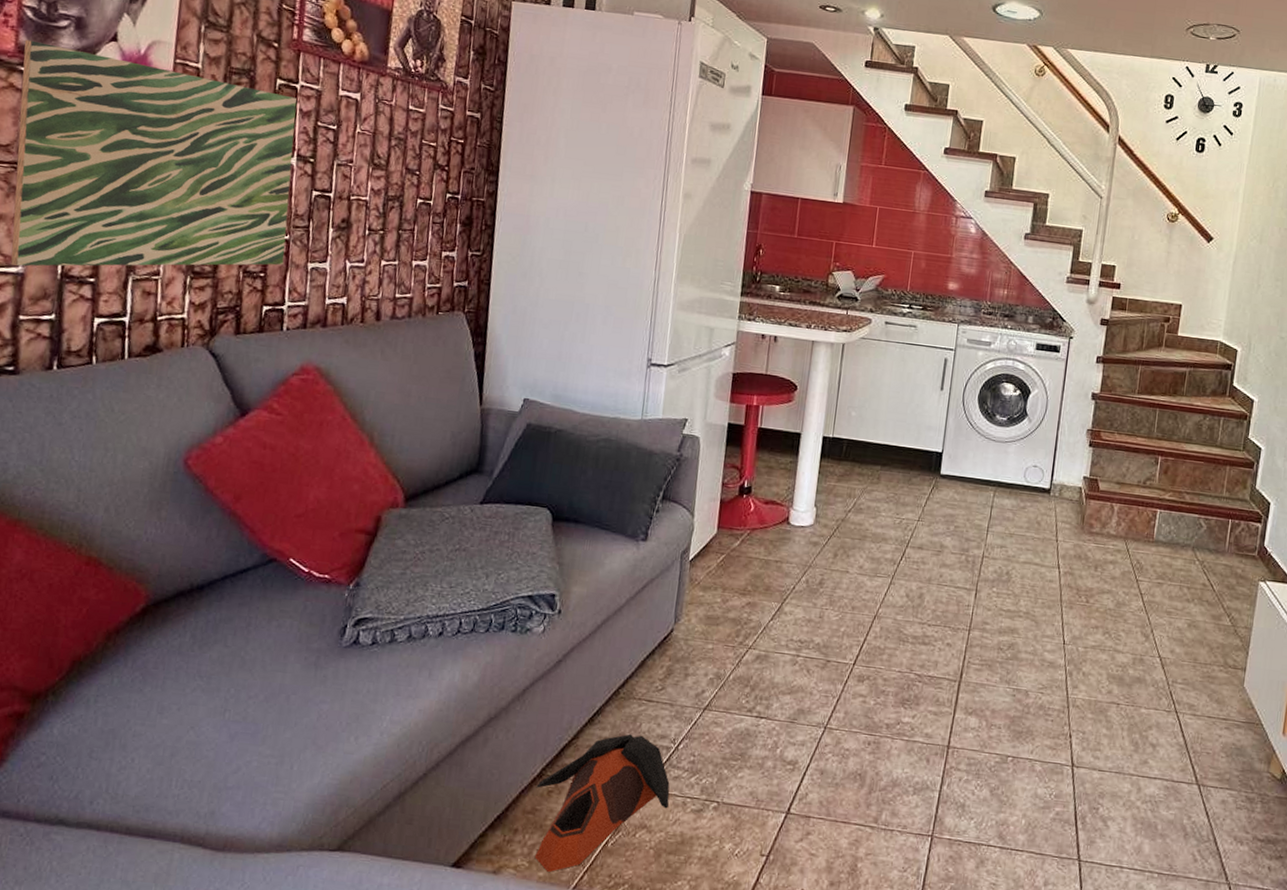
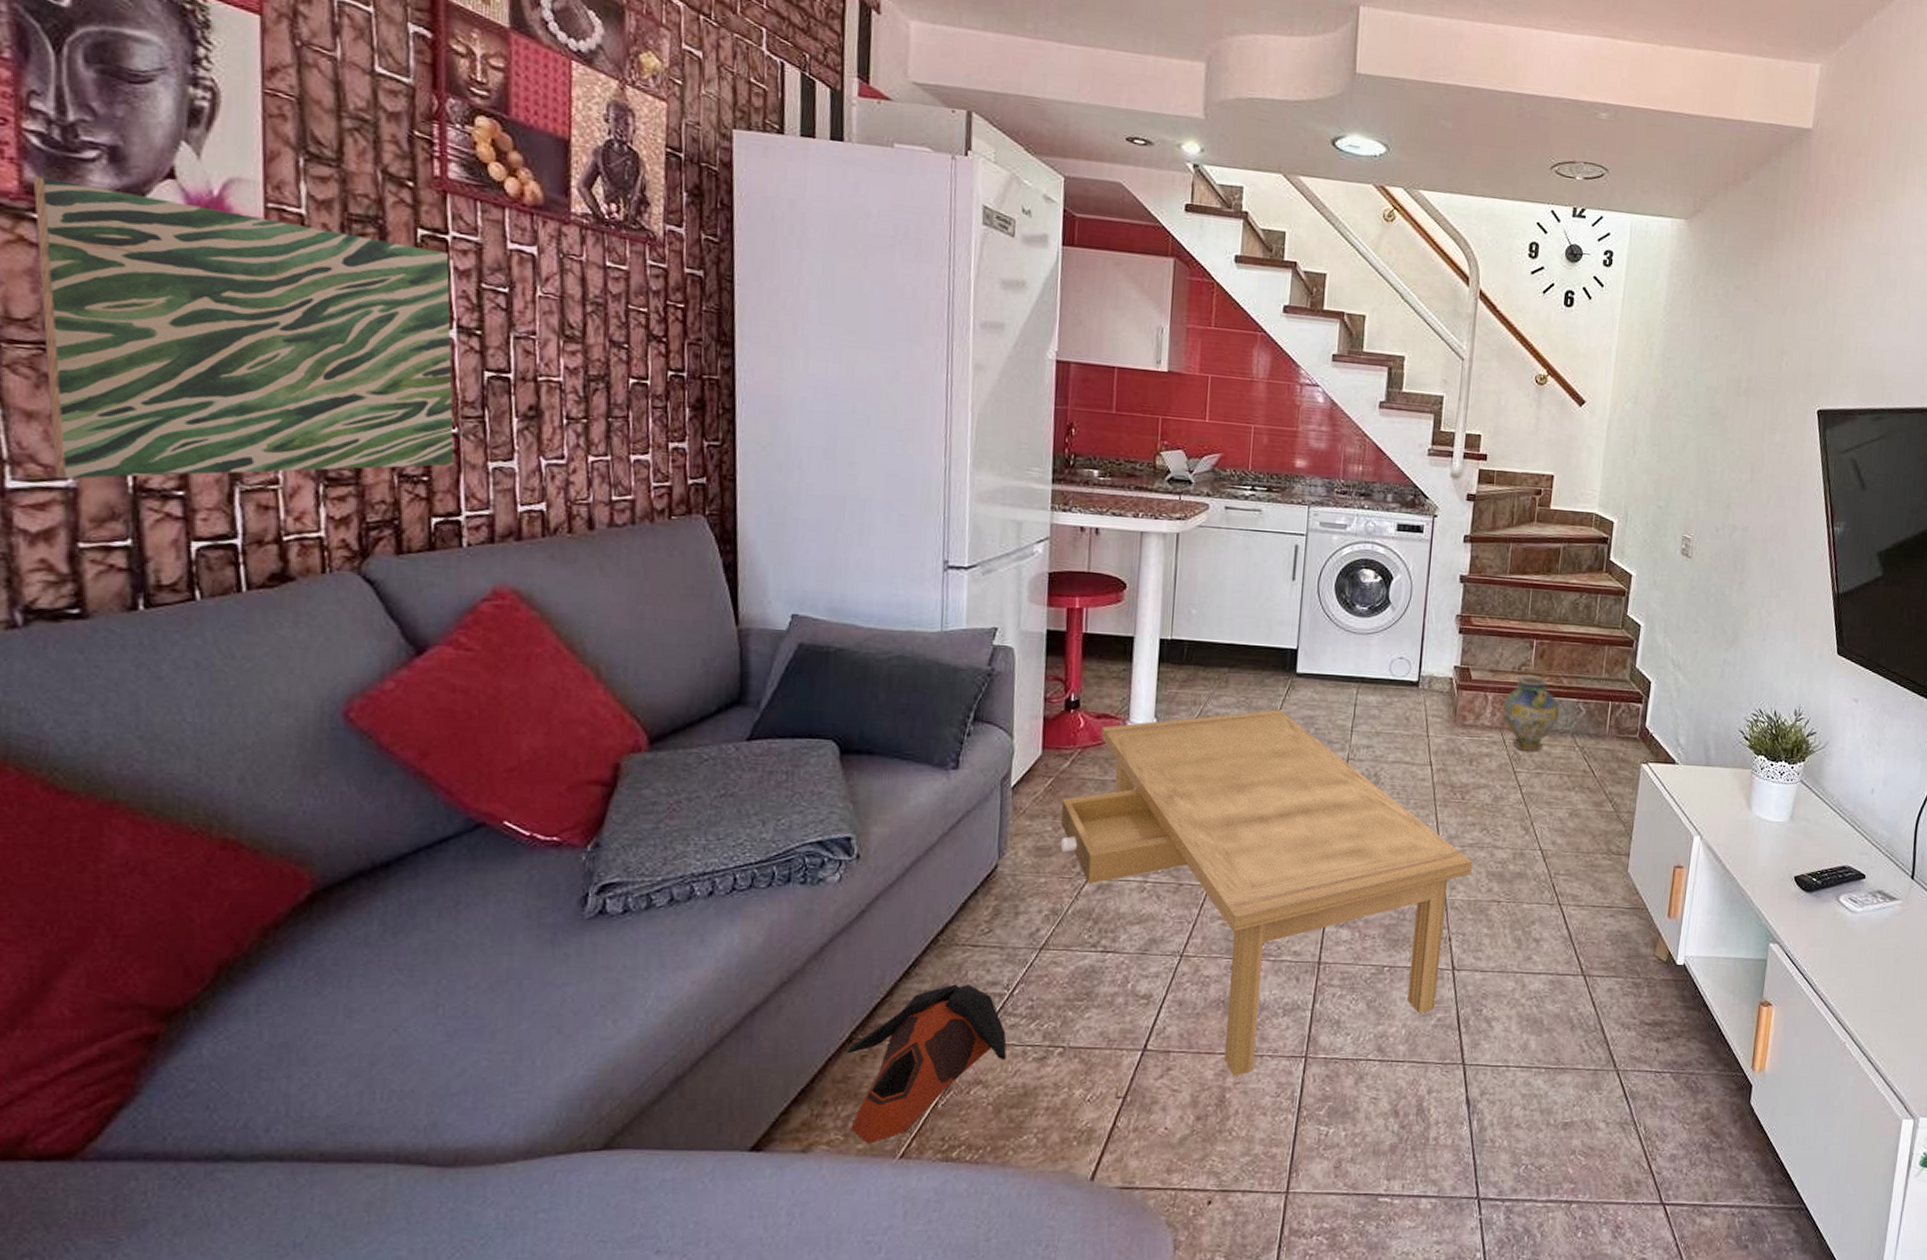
coffee table: none [727,506,1094,848] -> present [1060,709,1472,1077]
ceramic jug: none [1127,489,1182,562] -> present [1502,674,1560,751]

